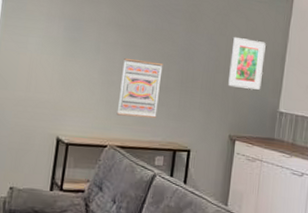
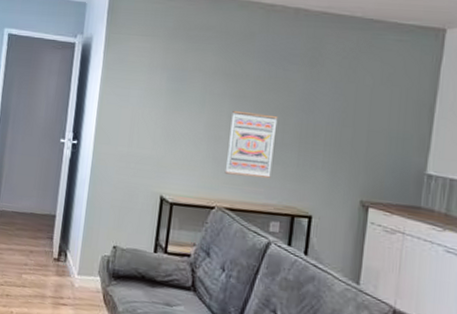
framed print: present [227,37,266,90] -> none [357,84,408,147]

